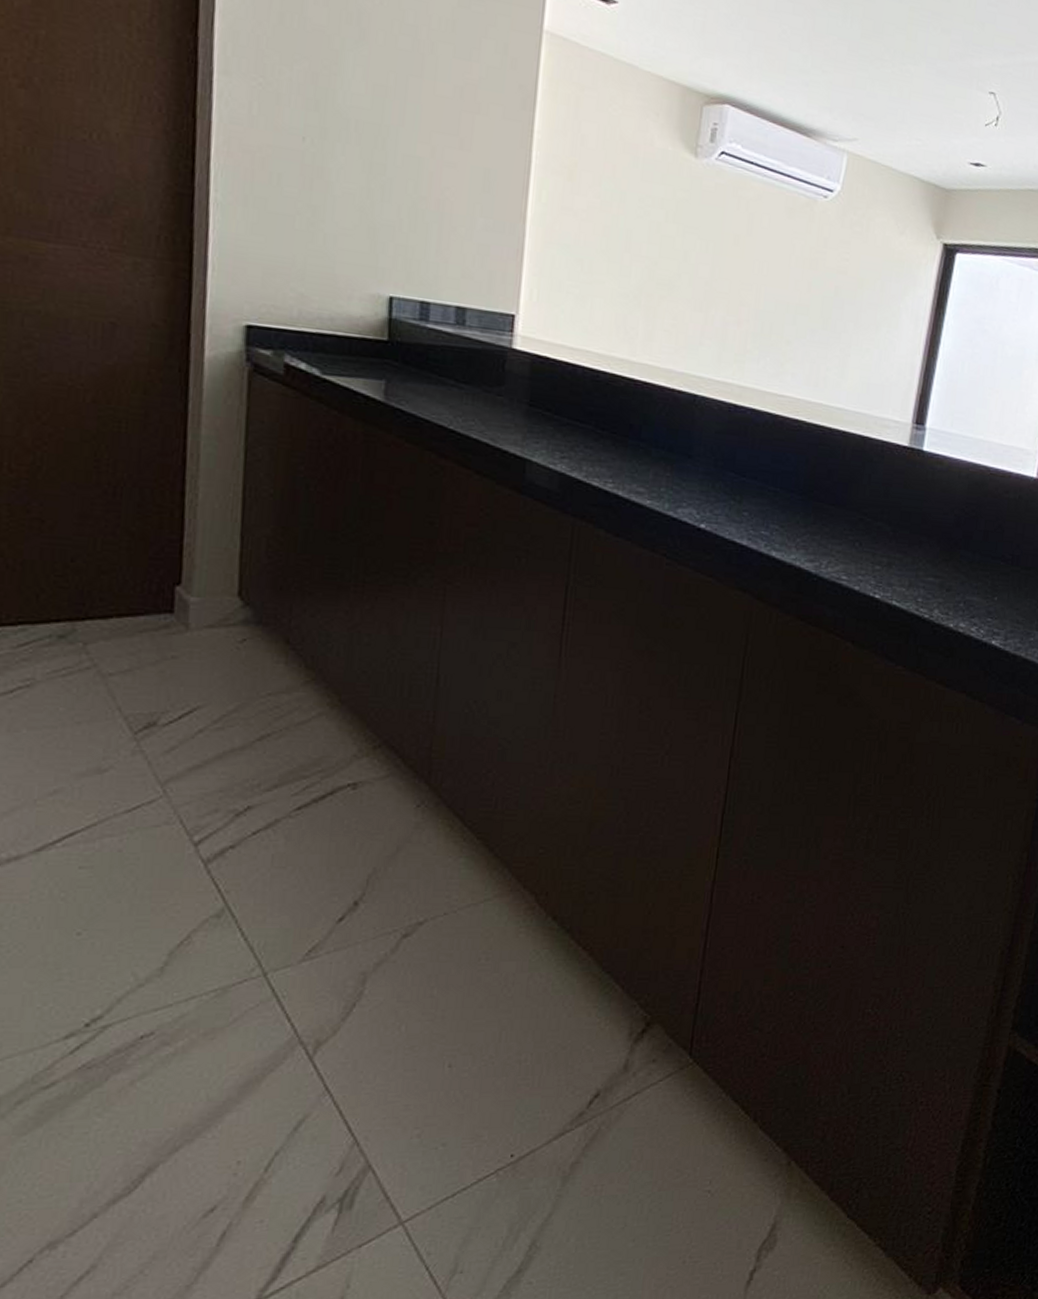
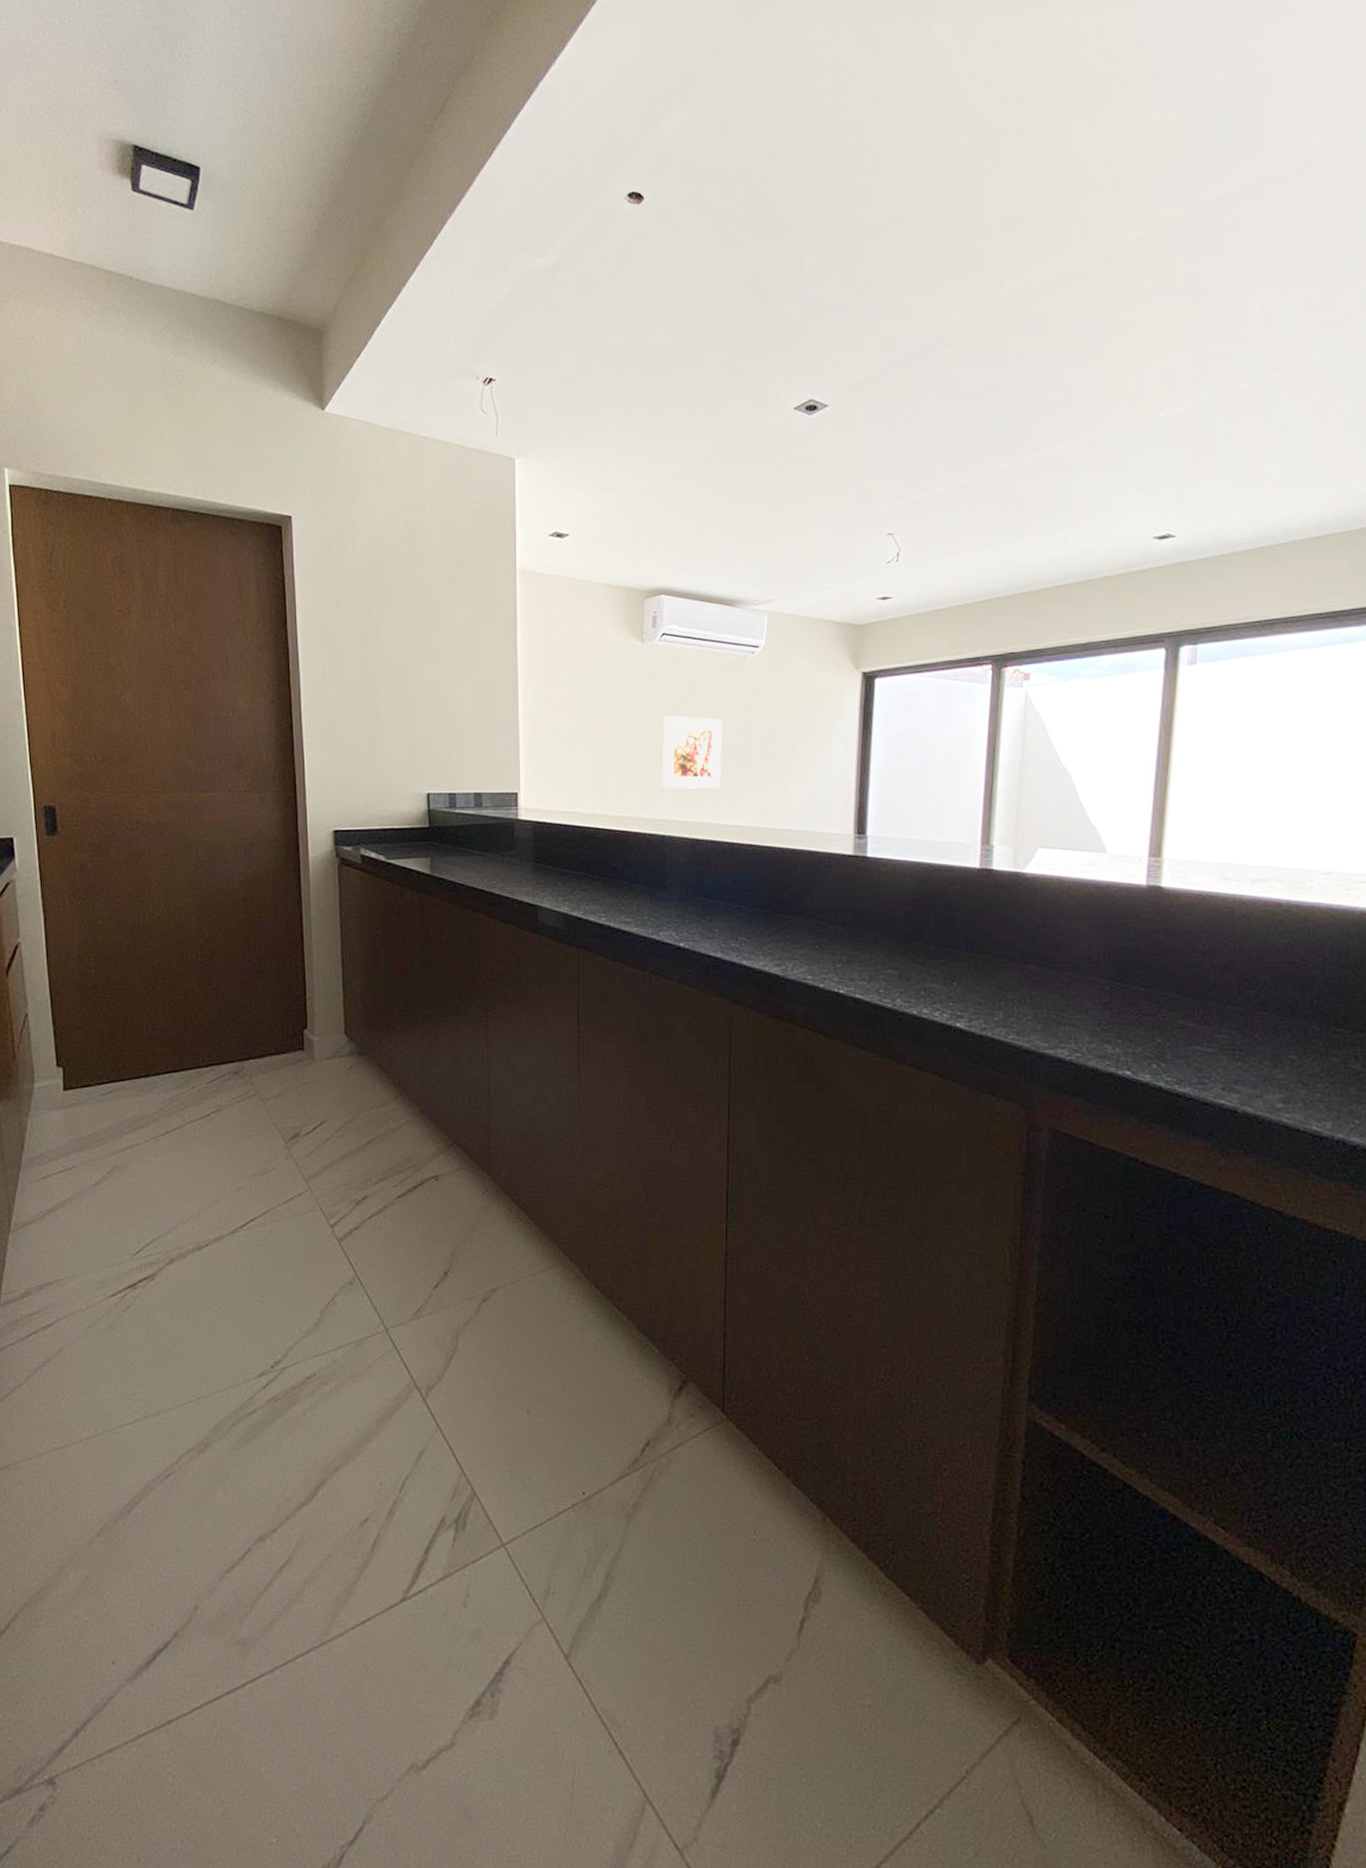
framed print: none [700,251,781,350] -> present [662,715,723,790]

